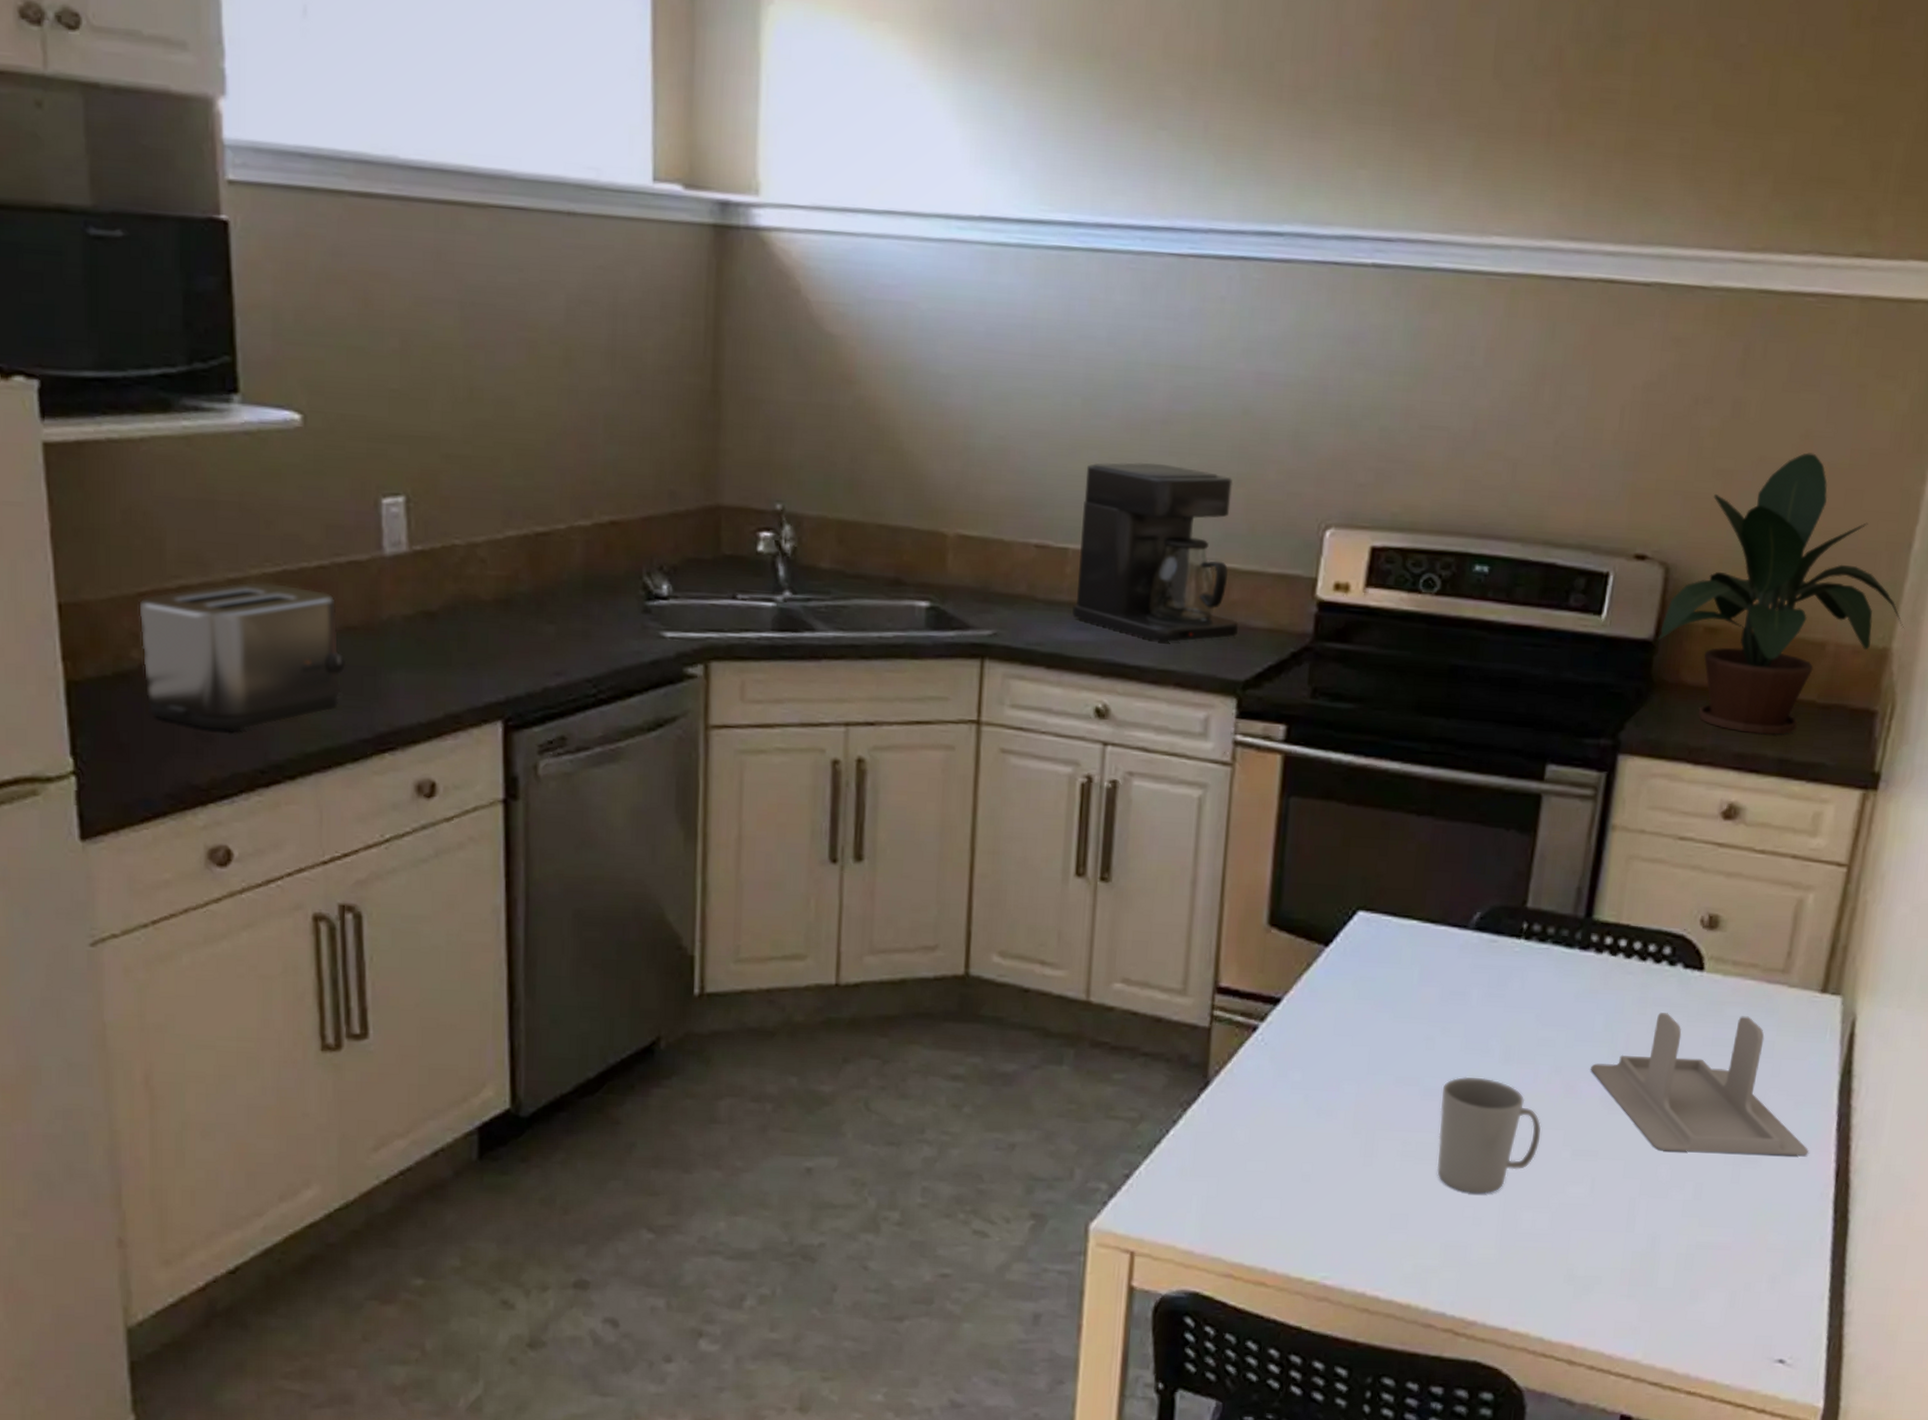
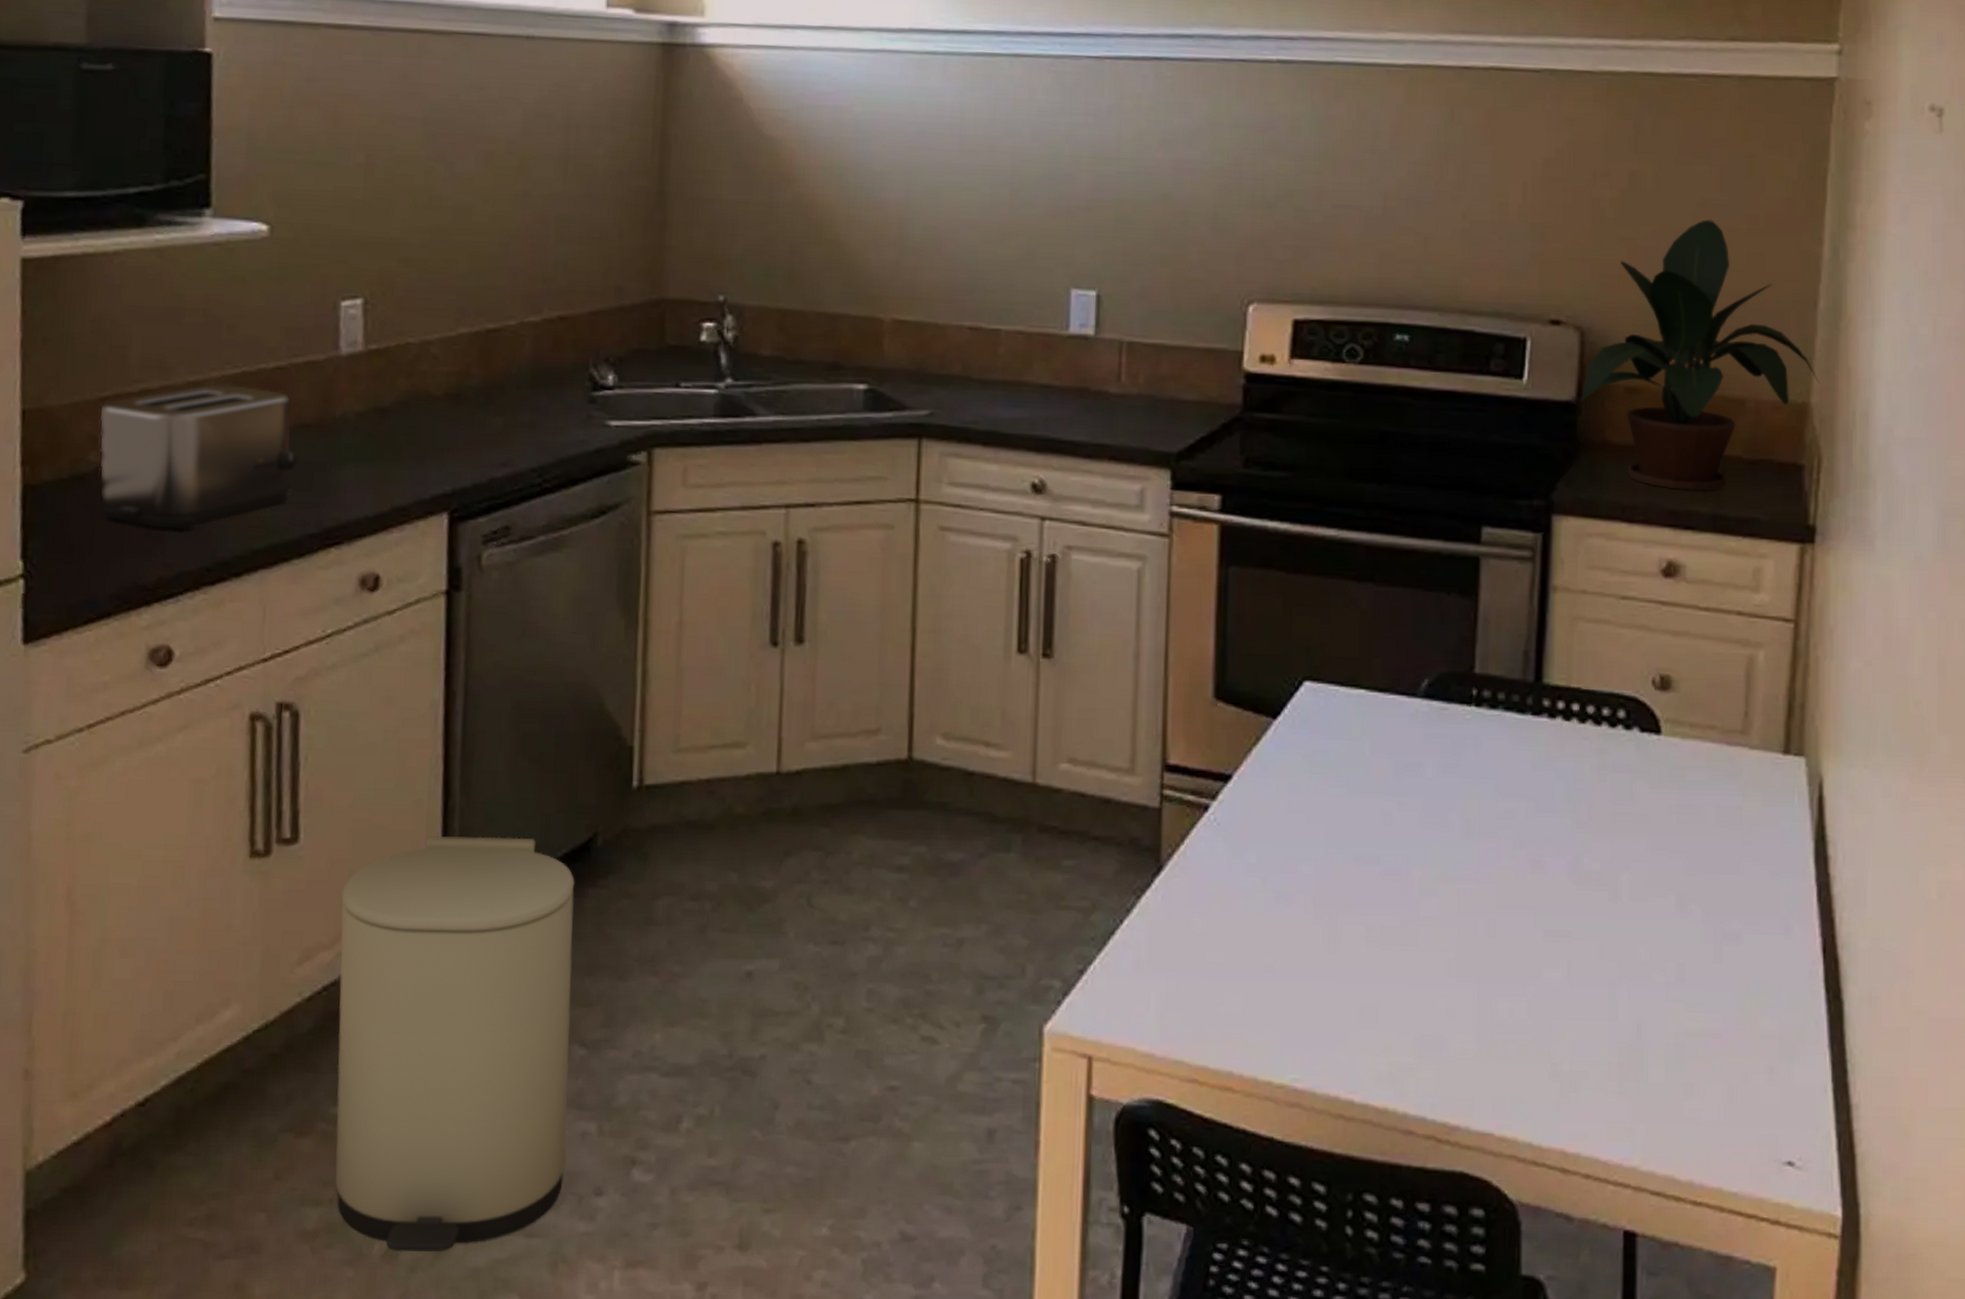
pedal bin: none [413,1035,640,1408] -> present [335,836,575,1253]
coffee maker: present [1072,462,1239,643] -> none [1006,246,1170,417]
mug: present [1436,1076,1542,1194] -> none [1403,853,1510,981]
napkin holder: present [1591,1013,1809,1157] -> none [1555,779,1791,931]

